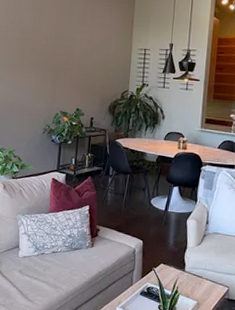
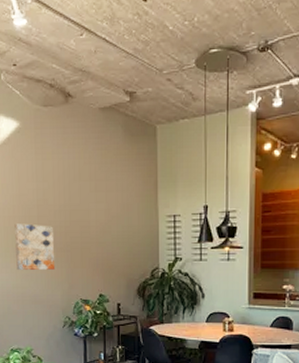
wall art: none [9,44,44,85] -> present [15,223,56,270]

